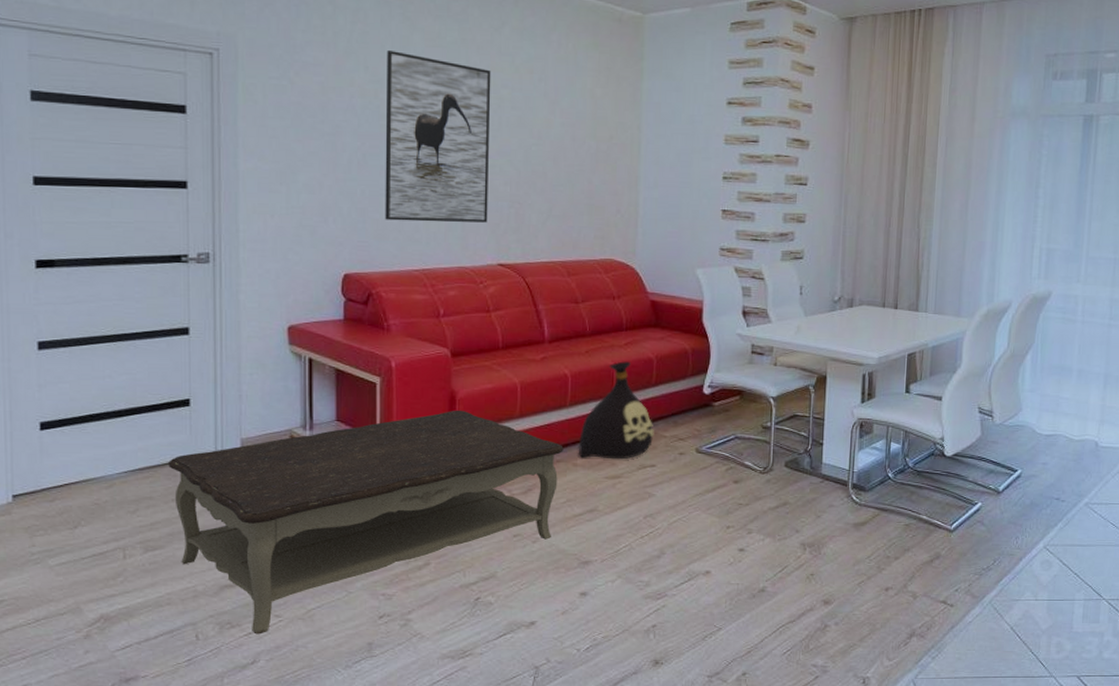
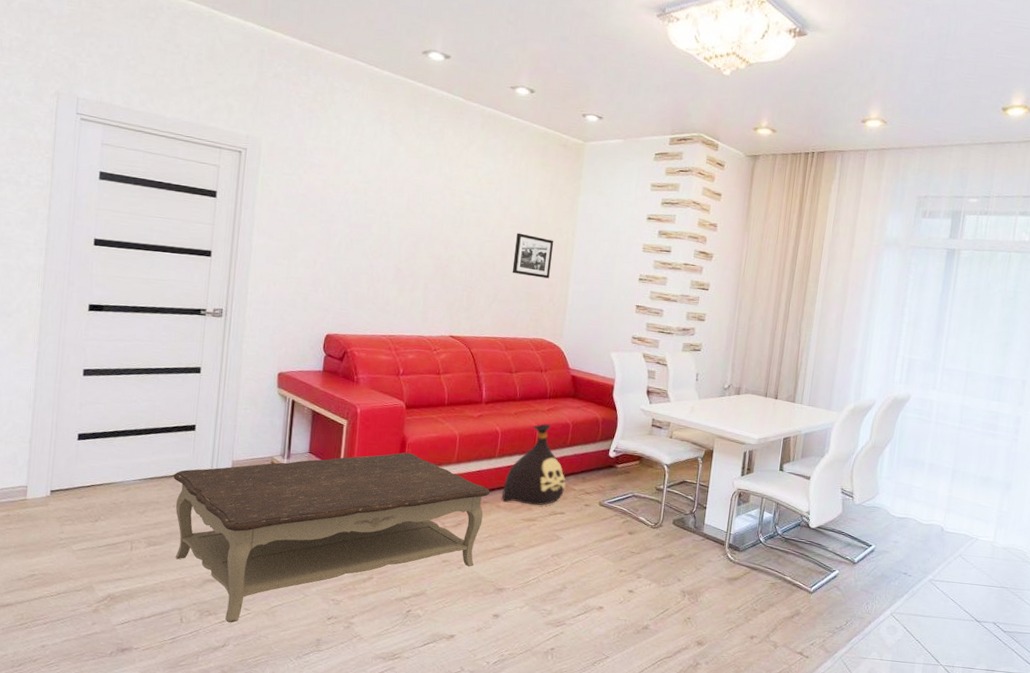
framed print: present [385,51,491,223] -> none [363,158,458,302]
picture frame: none [567,131,616,185] -> present [512,233,554,279]

